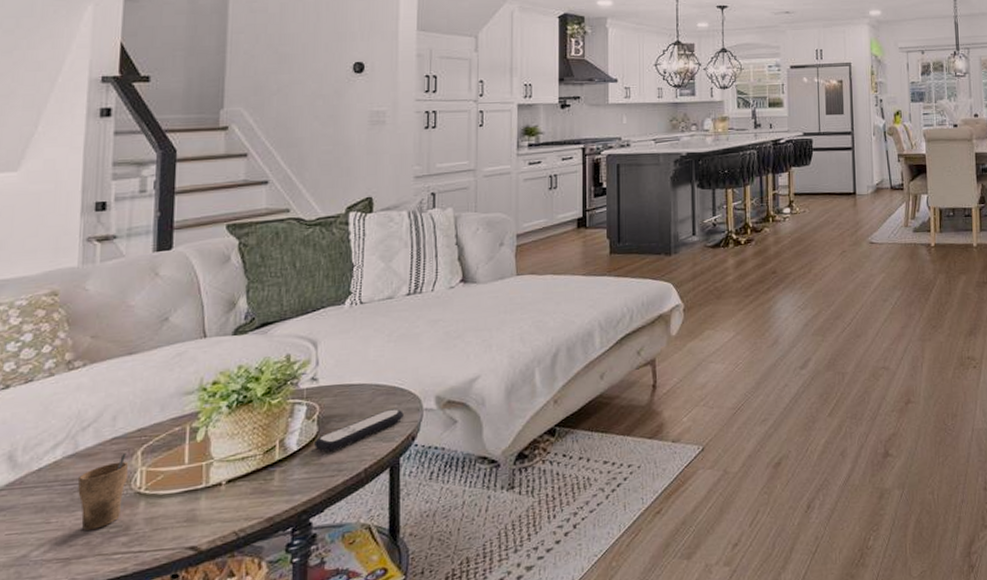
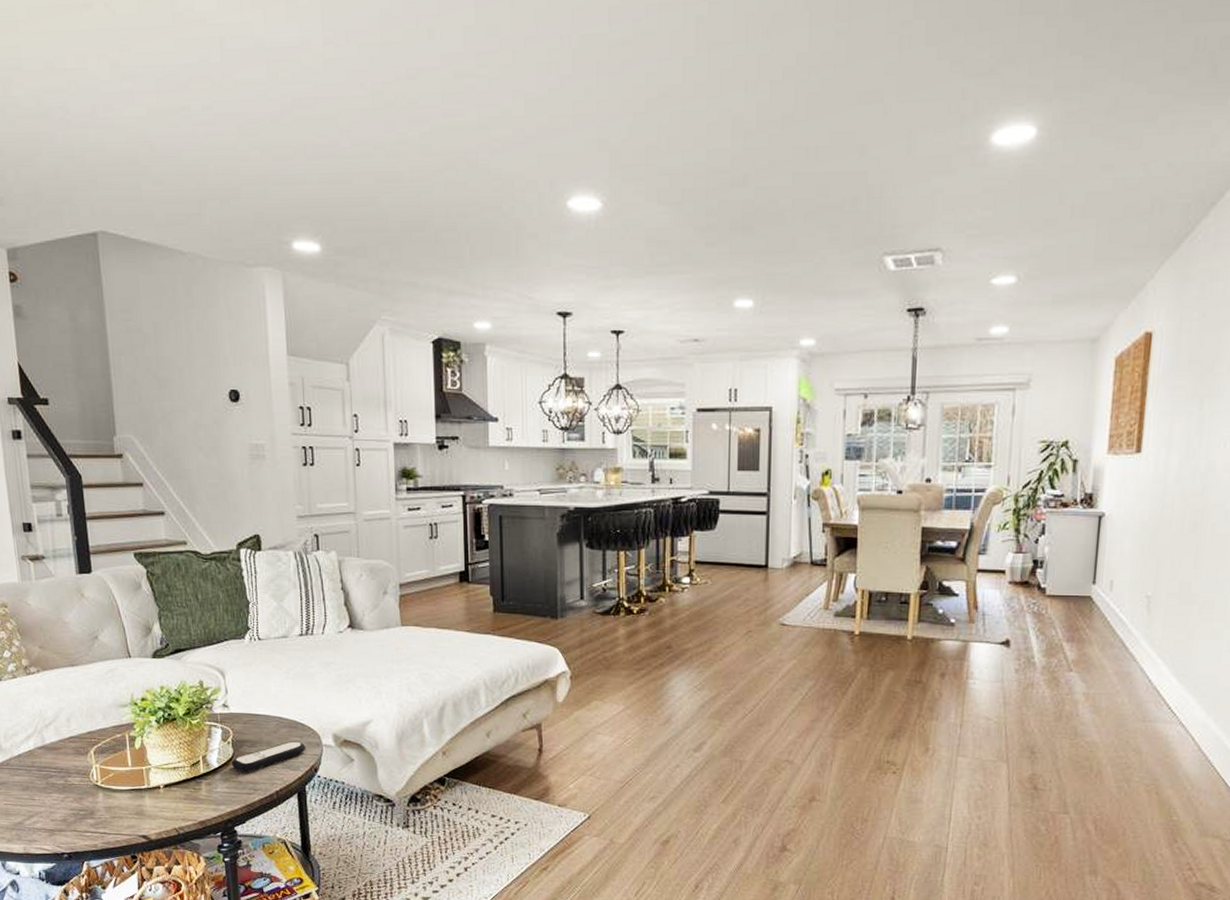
cup: present [78,453,129,531] -> none [49,751,87,810]

